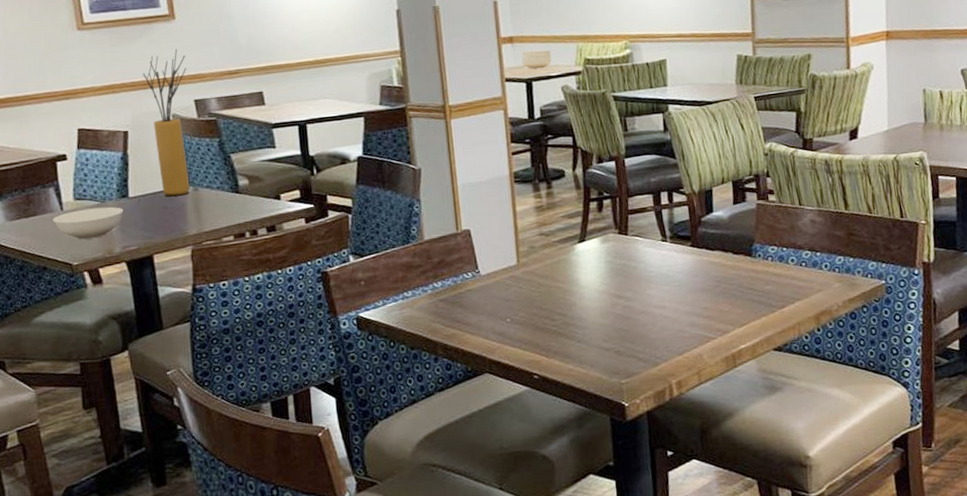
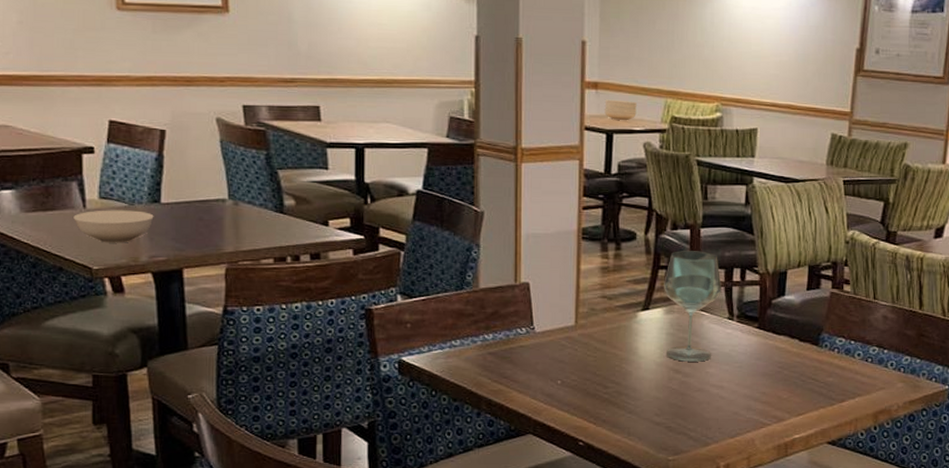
vase: present [142,49,190,197] -> none [187,46,237,209]
wine glass: none [596,180,652,287] -> present [664,251,722,362]

